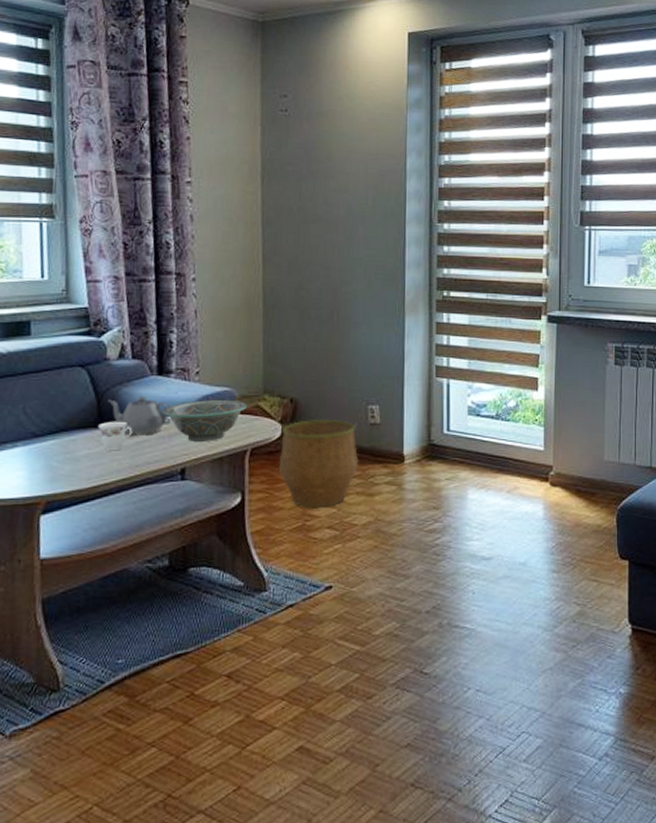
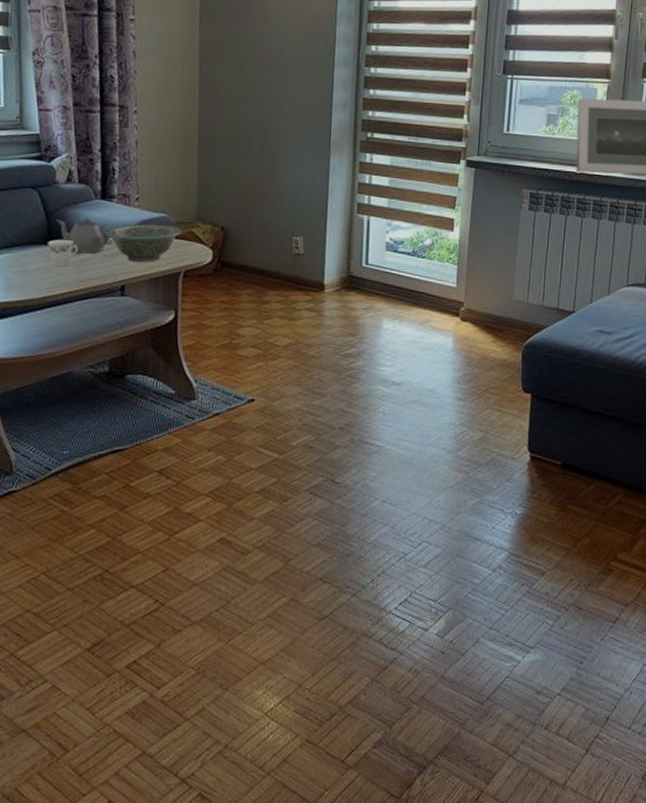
basket: present [278,418,359,509] -> none [209,246,283,329]

